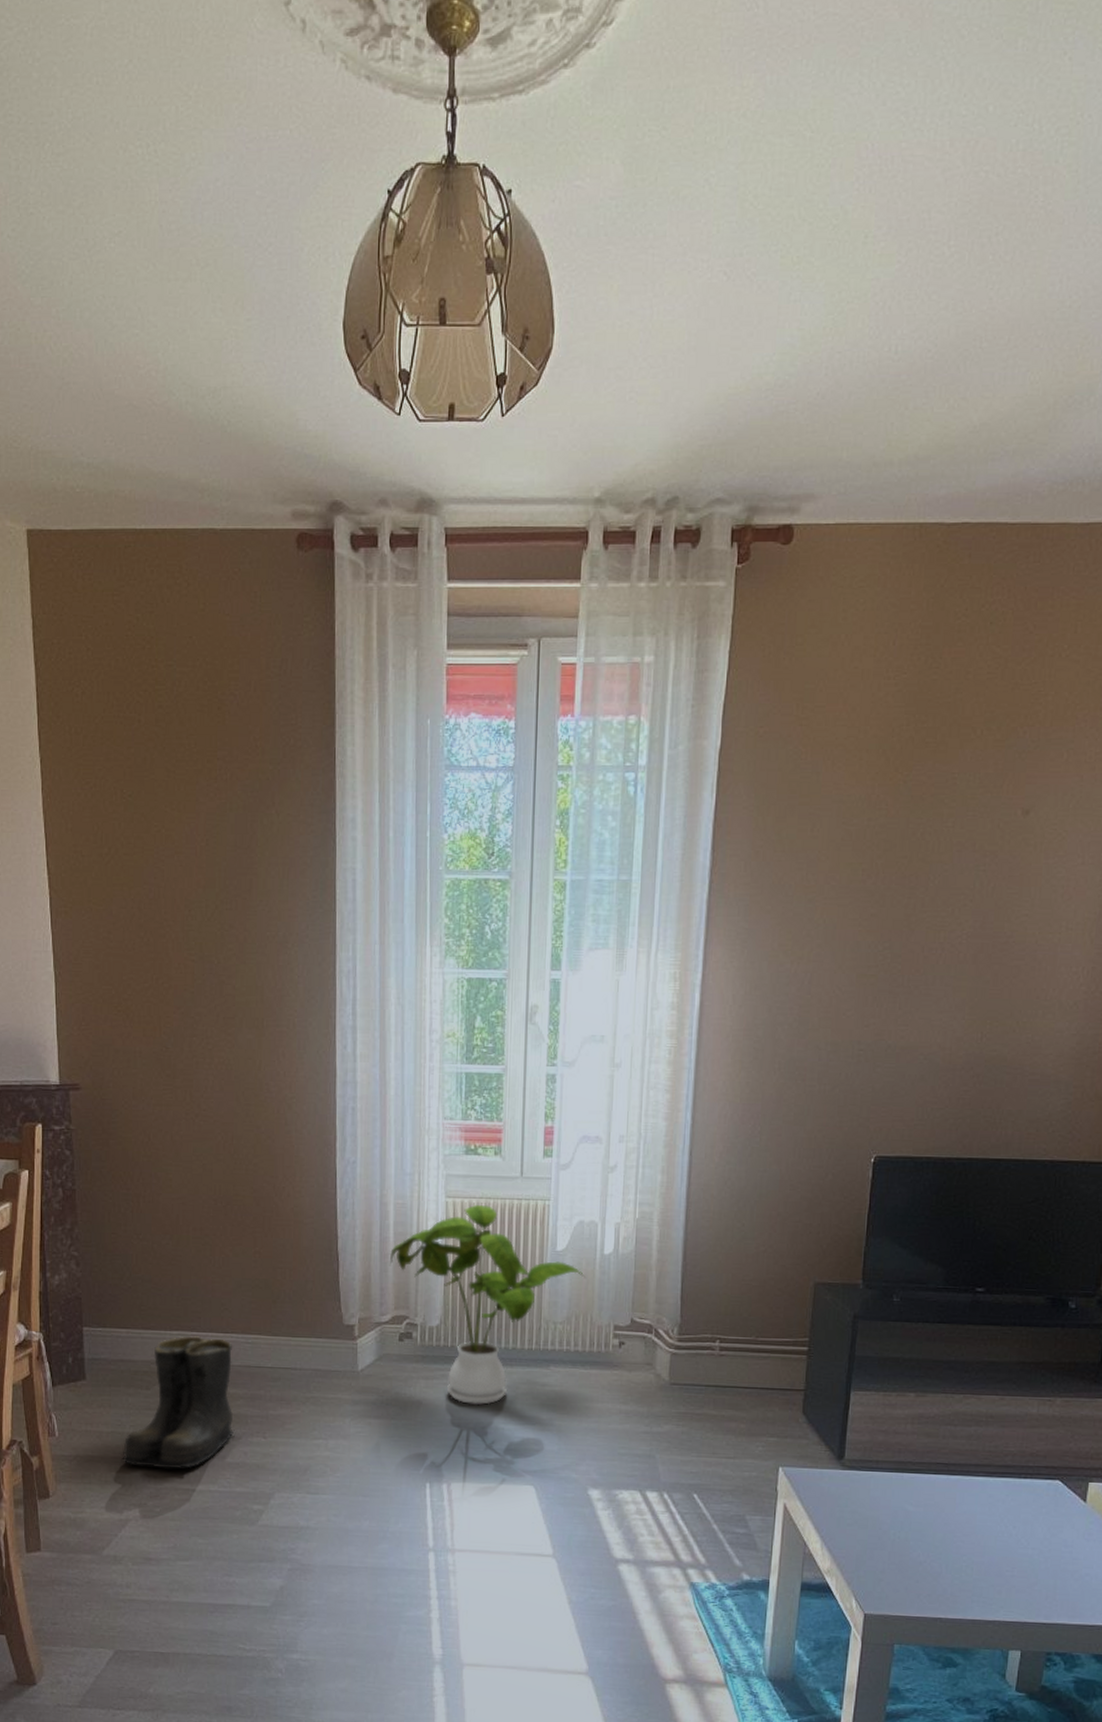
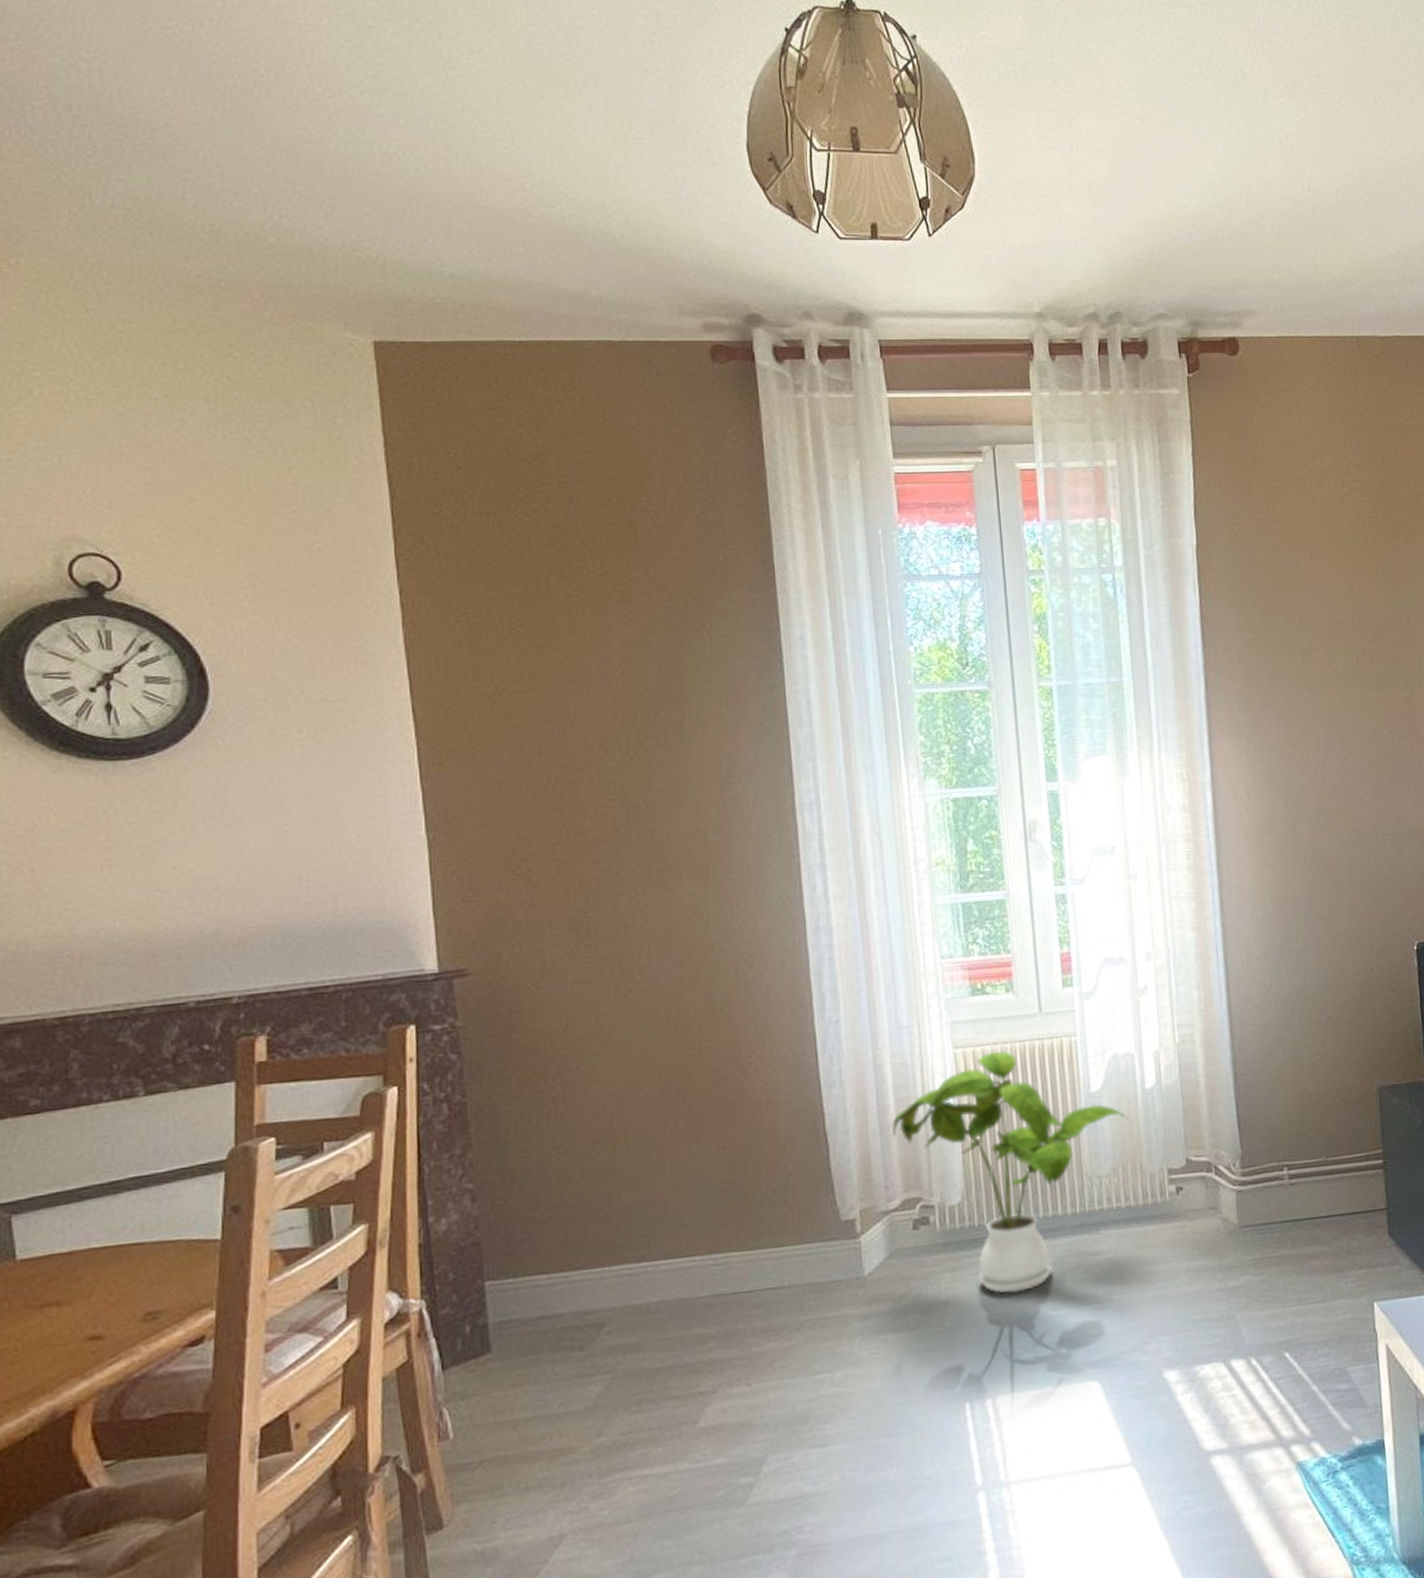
boots: present [122,1336,237,1469] -> none [549,1265,711,1459]

